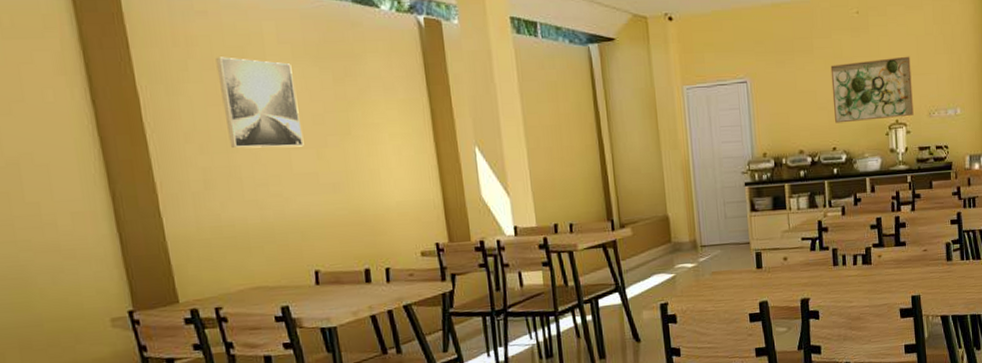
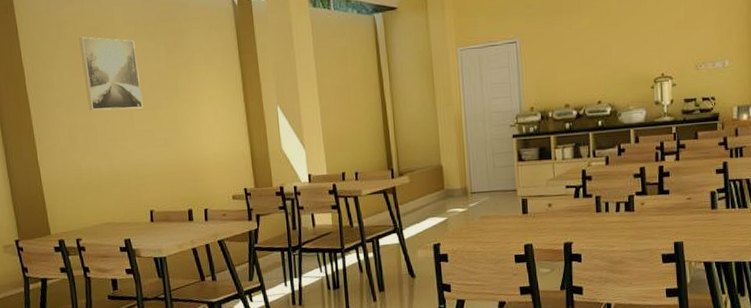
wall art: present [830,56,914,123] -> none [597,11,680,78]

